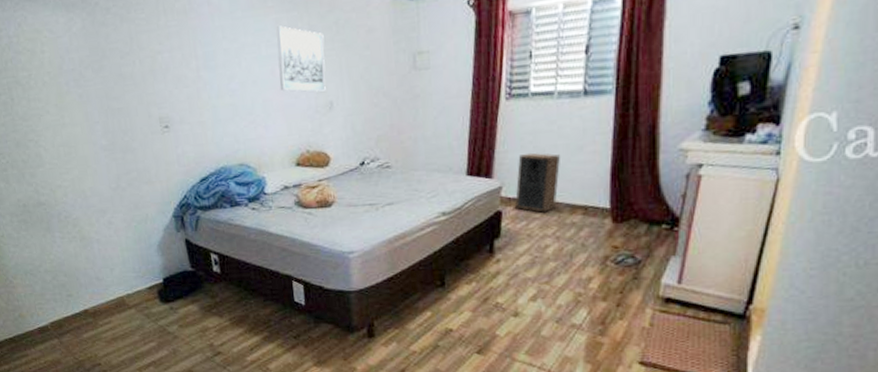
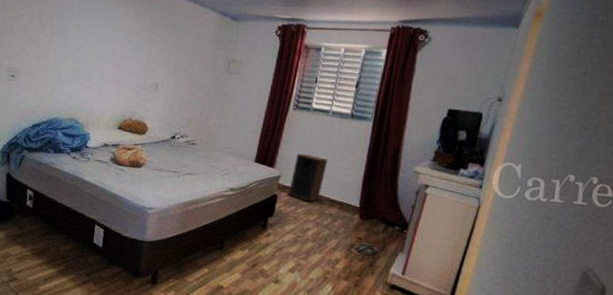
wall art: present [276,26,326,93] -> none [117,17,161,76]

